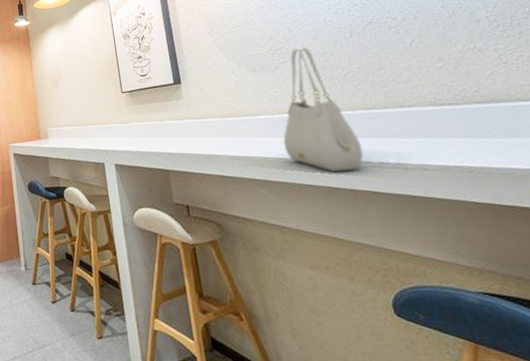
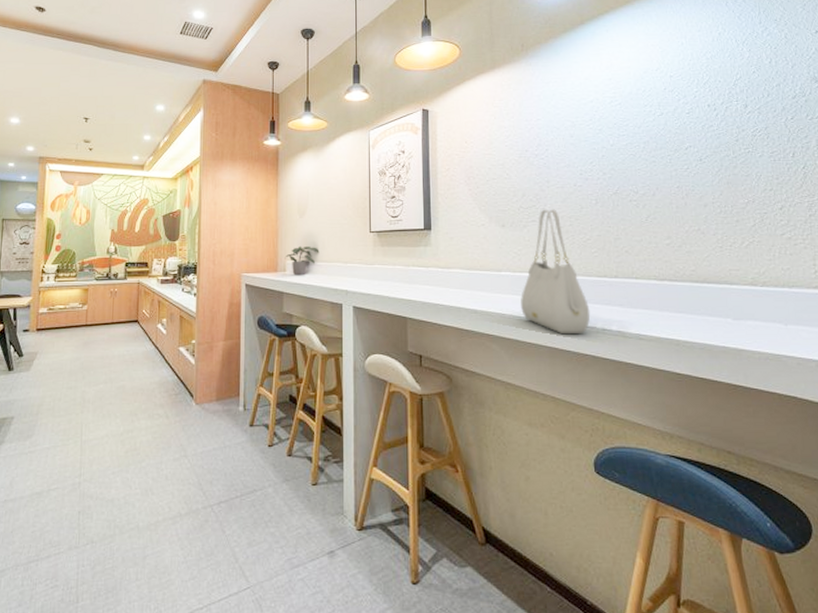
potted plant: none [45,112,77,141] -> present [285,246,320,276]

